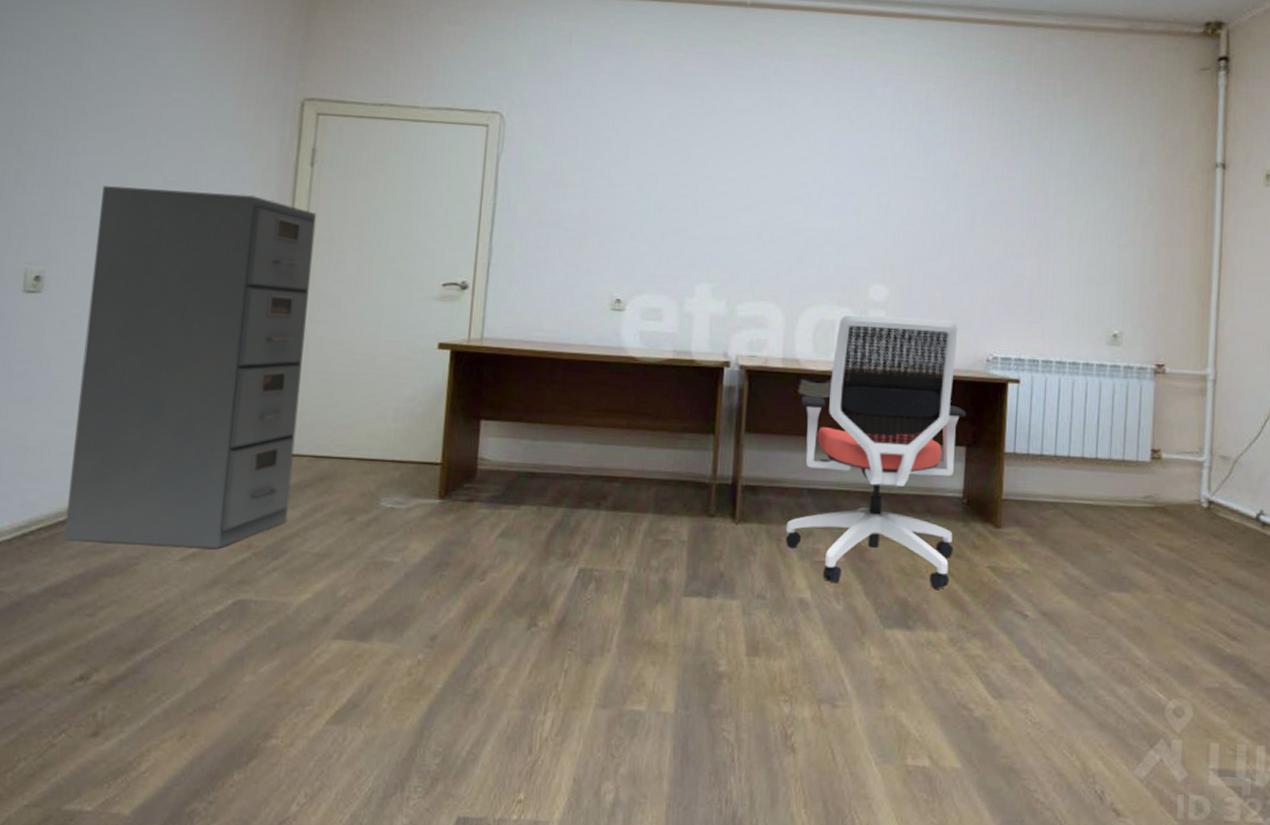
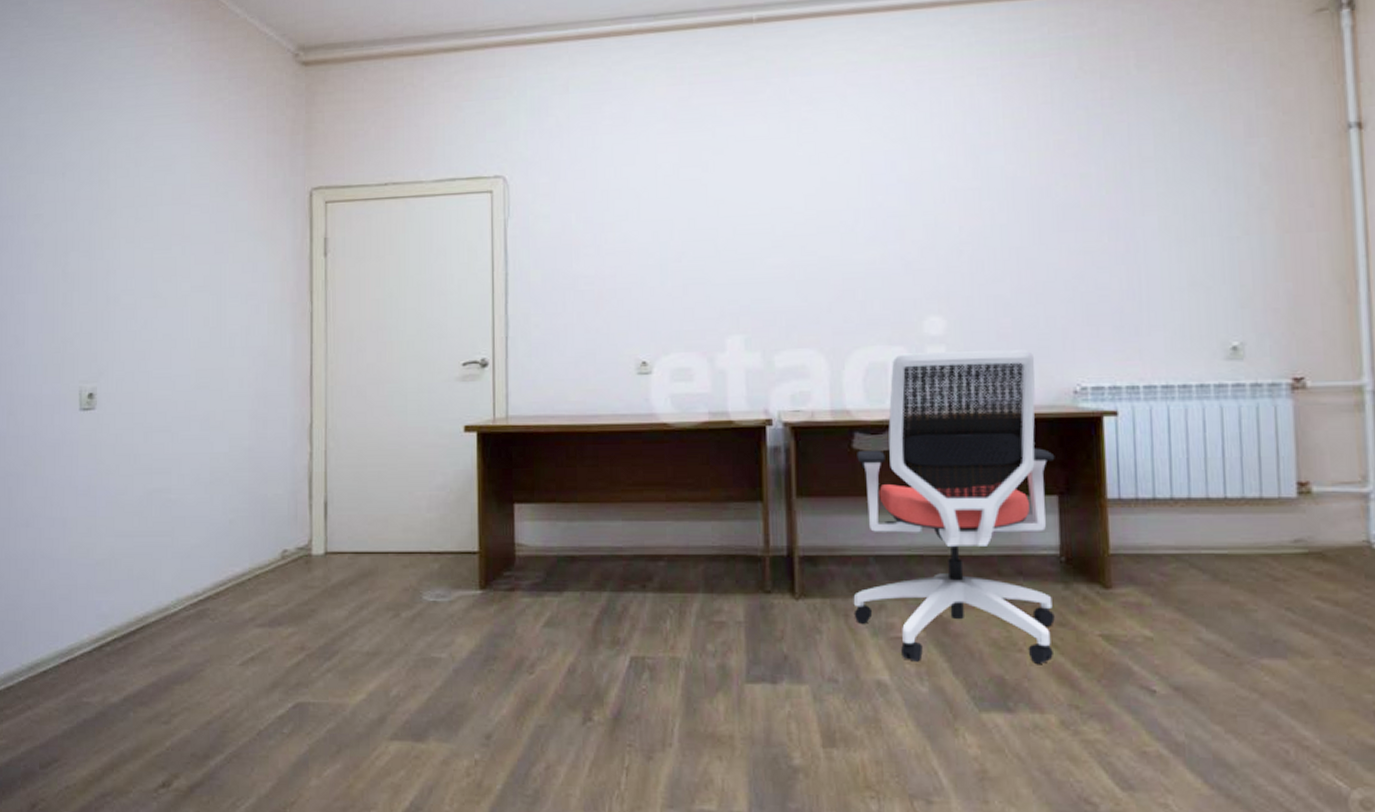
filing cabinet: present [63,186,317,549] -> none [135,291,336,651]

